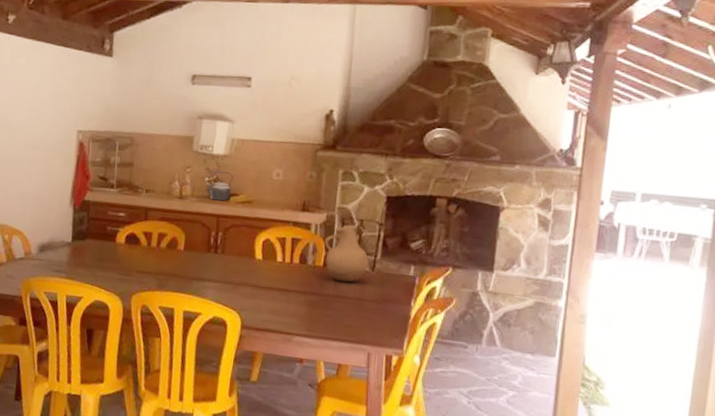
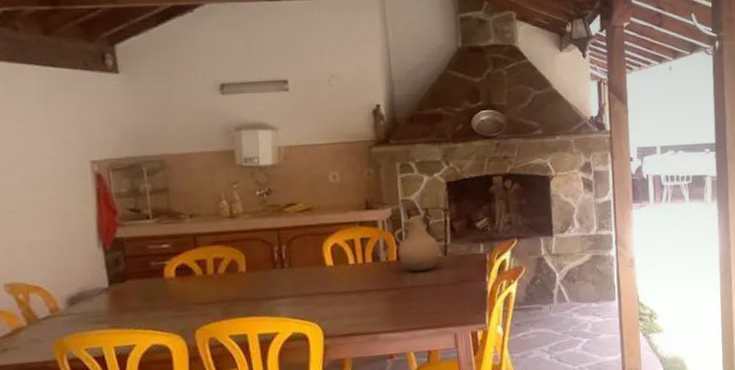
kettle: present [205,171,234,202] -> none [257,181,289,214]

